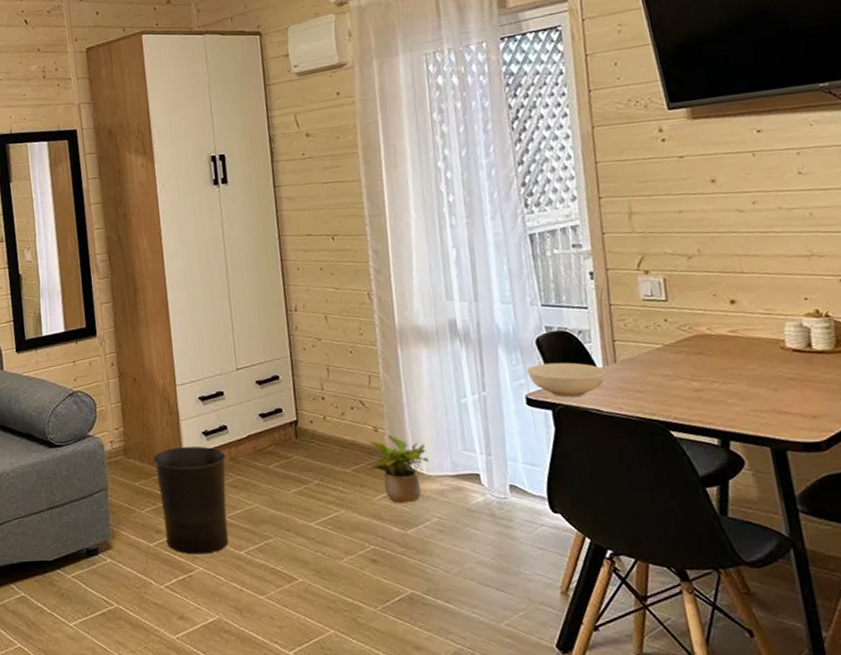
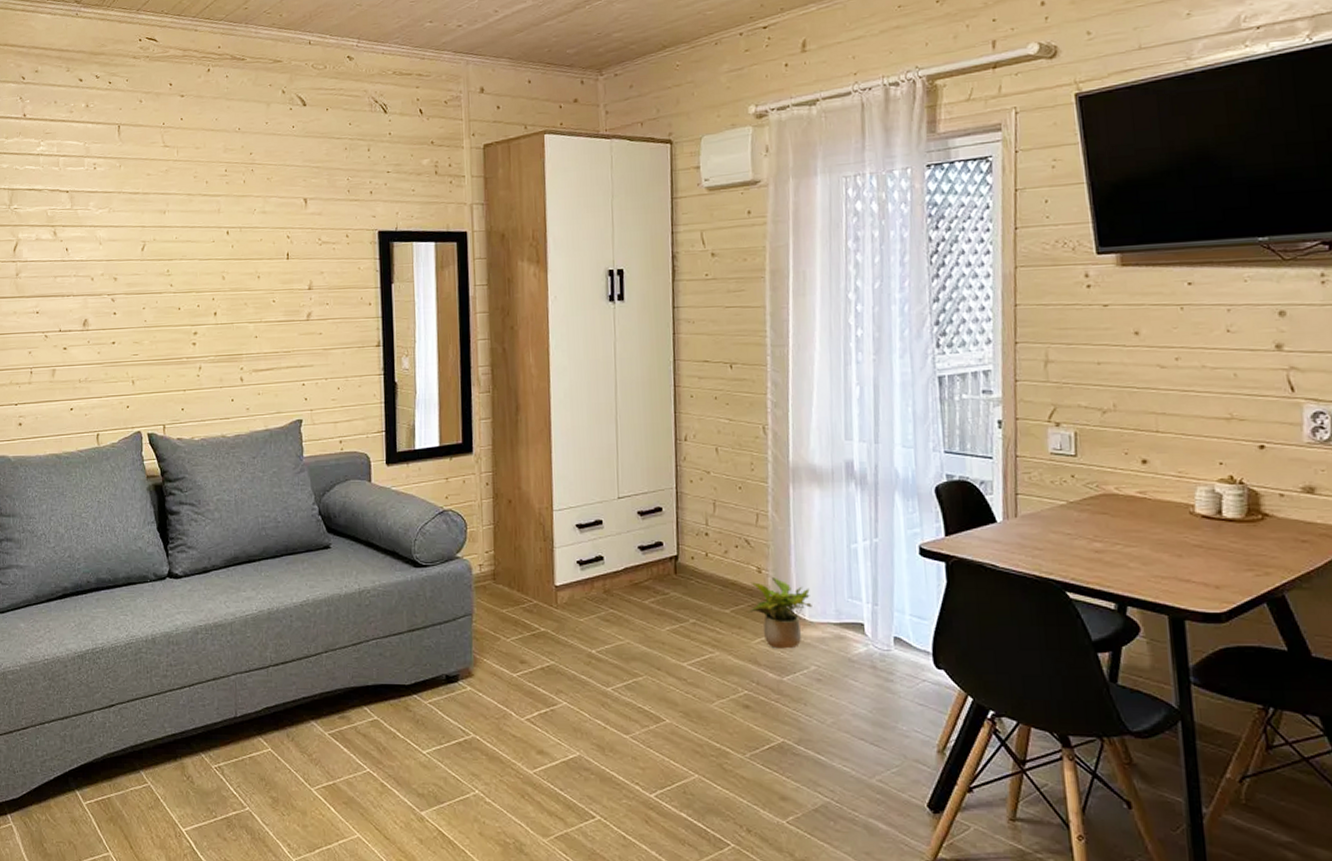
waste bin: present [152,446,229,555] -> none [523,575,600,688]
bowl: present [526,362,607,397] -> none [922,513,1006,550]

